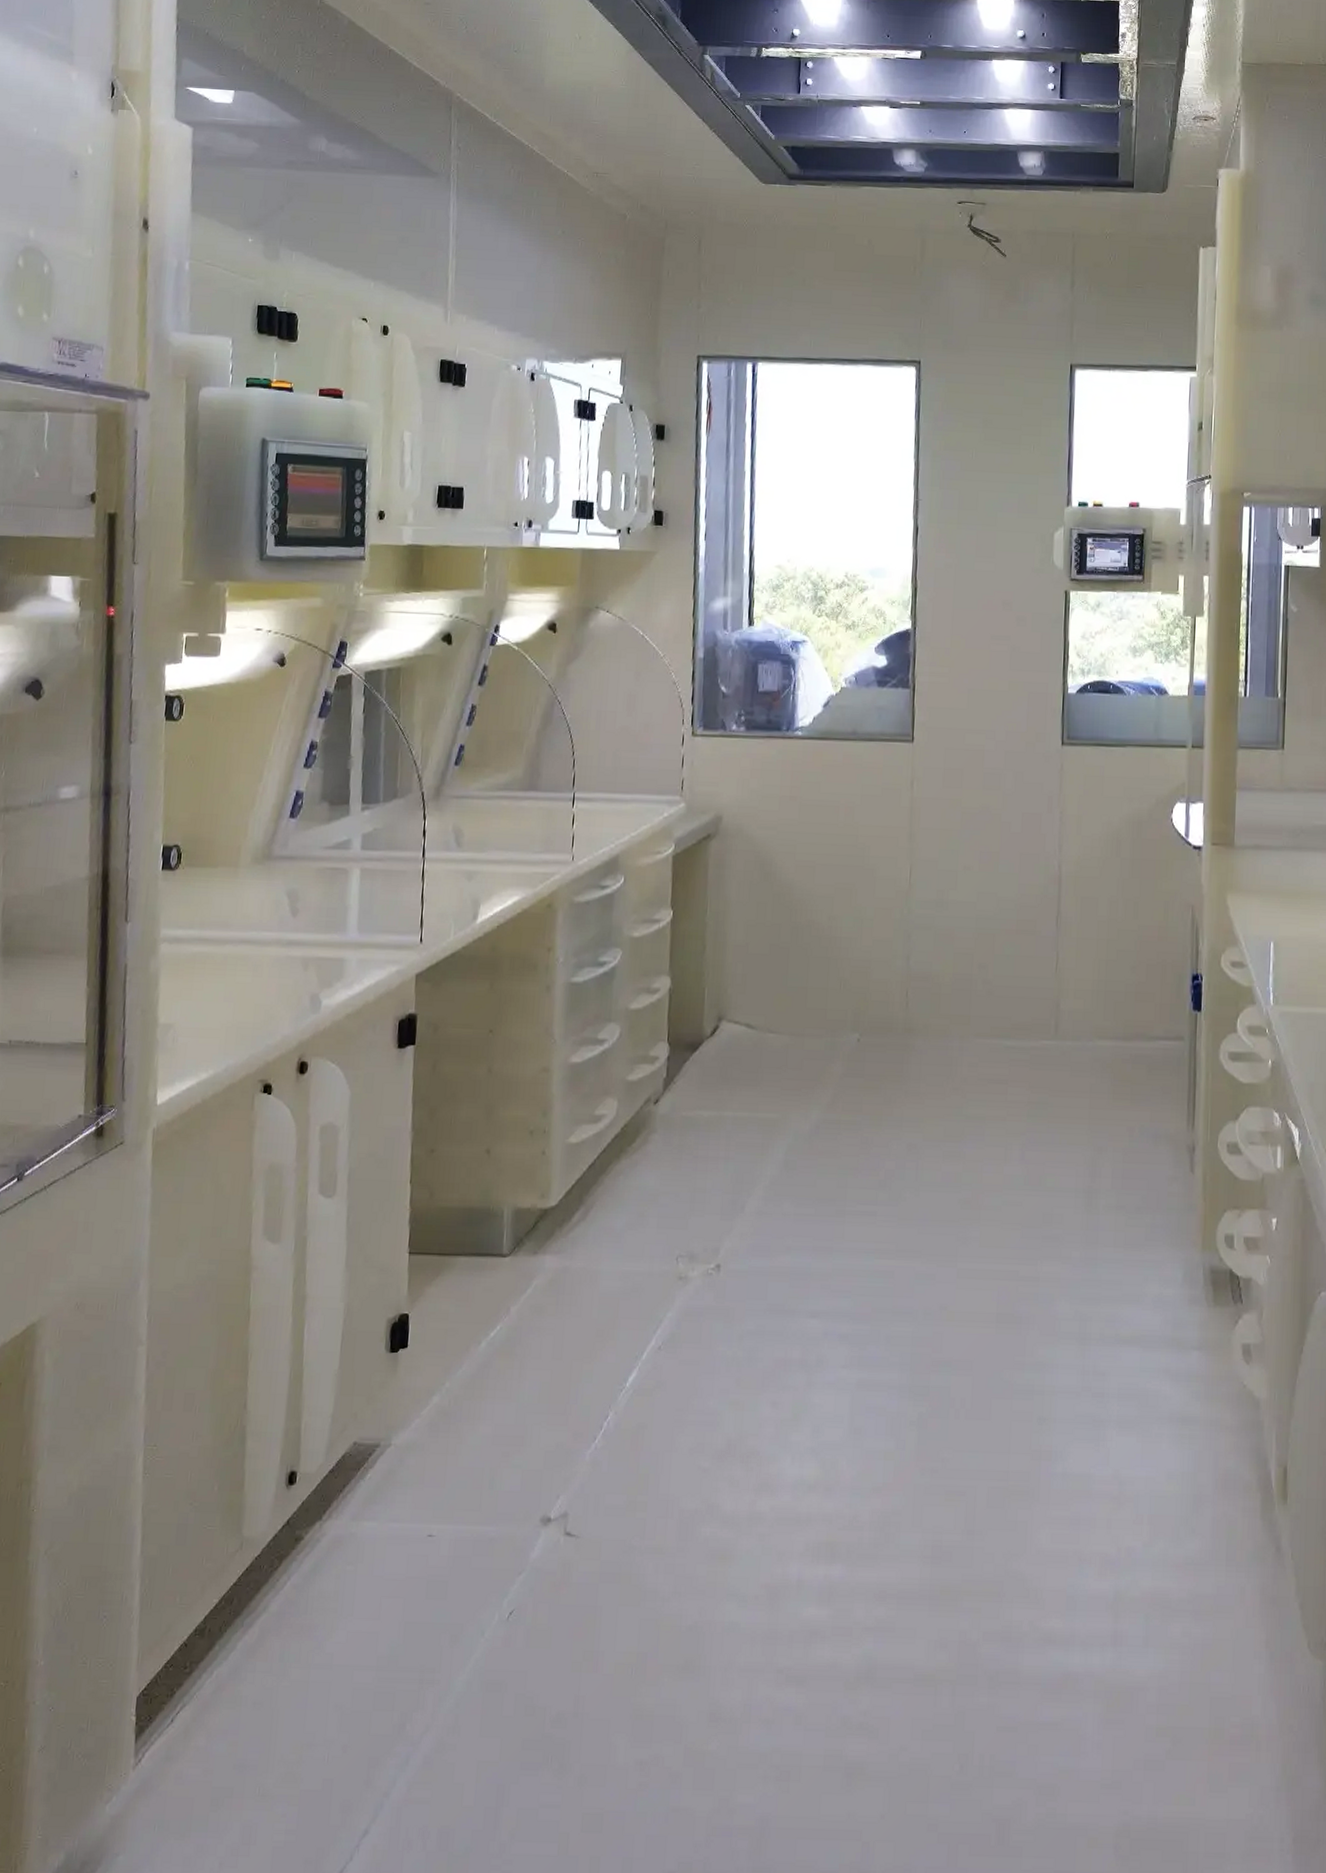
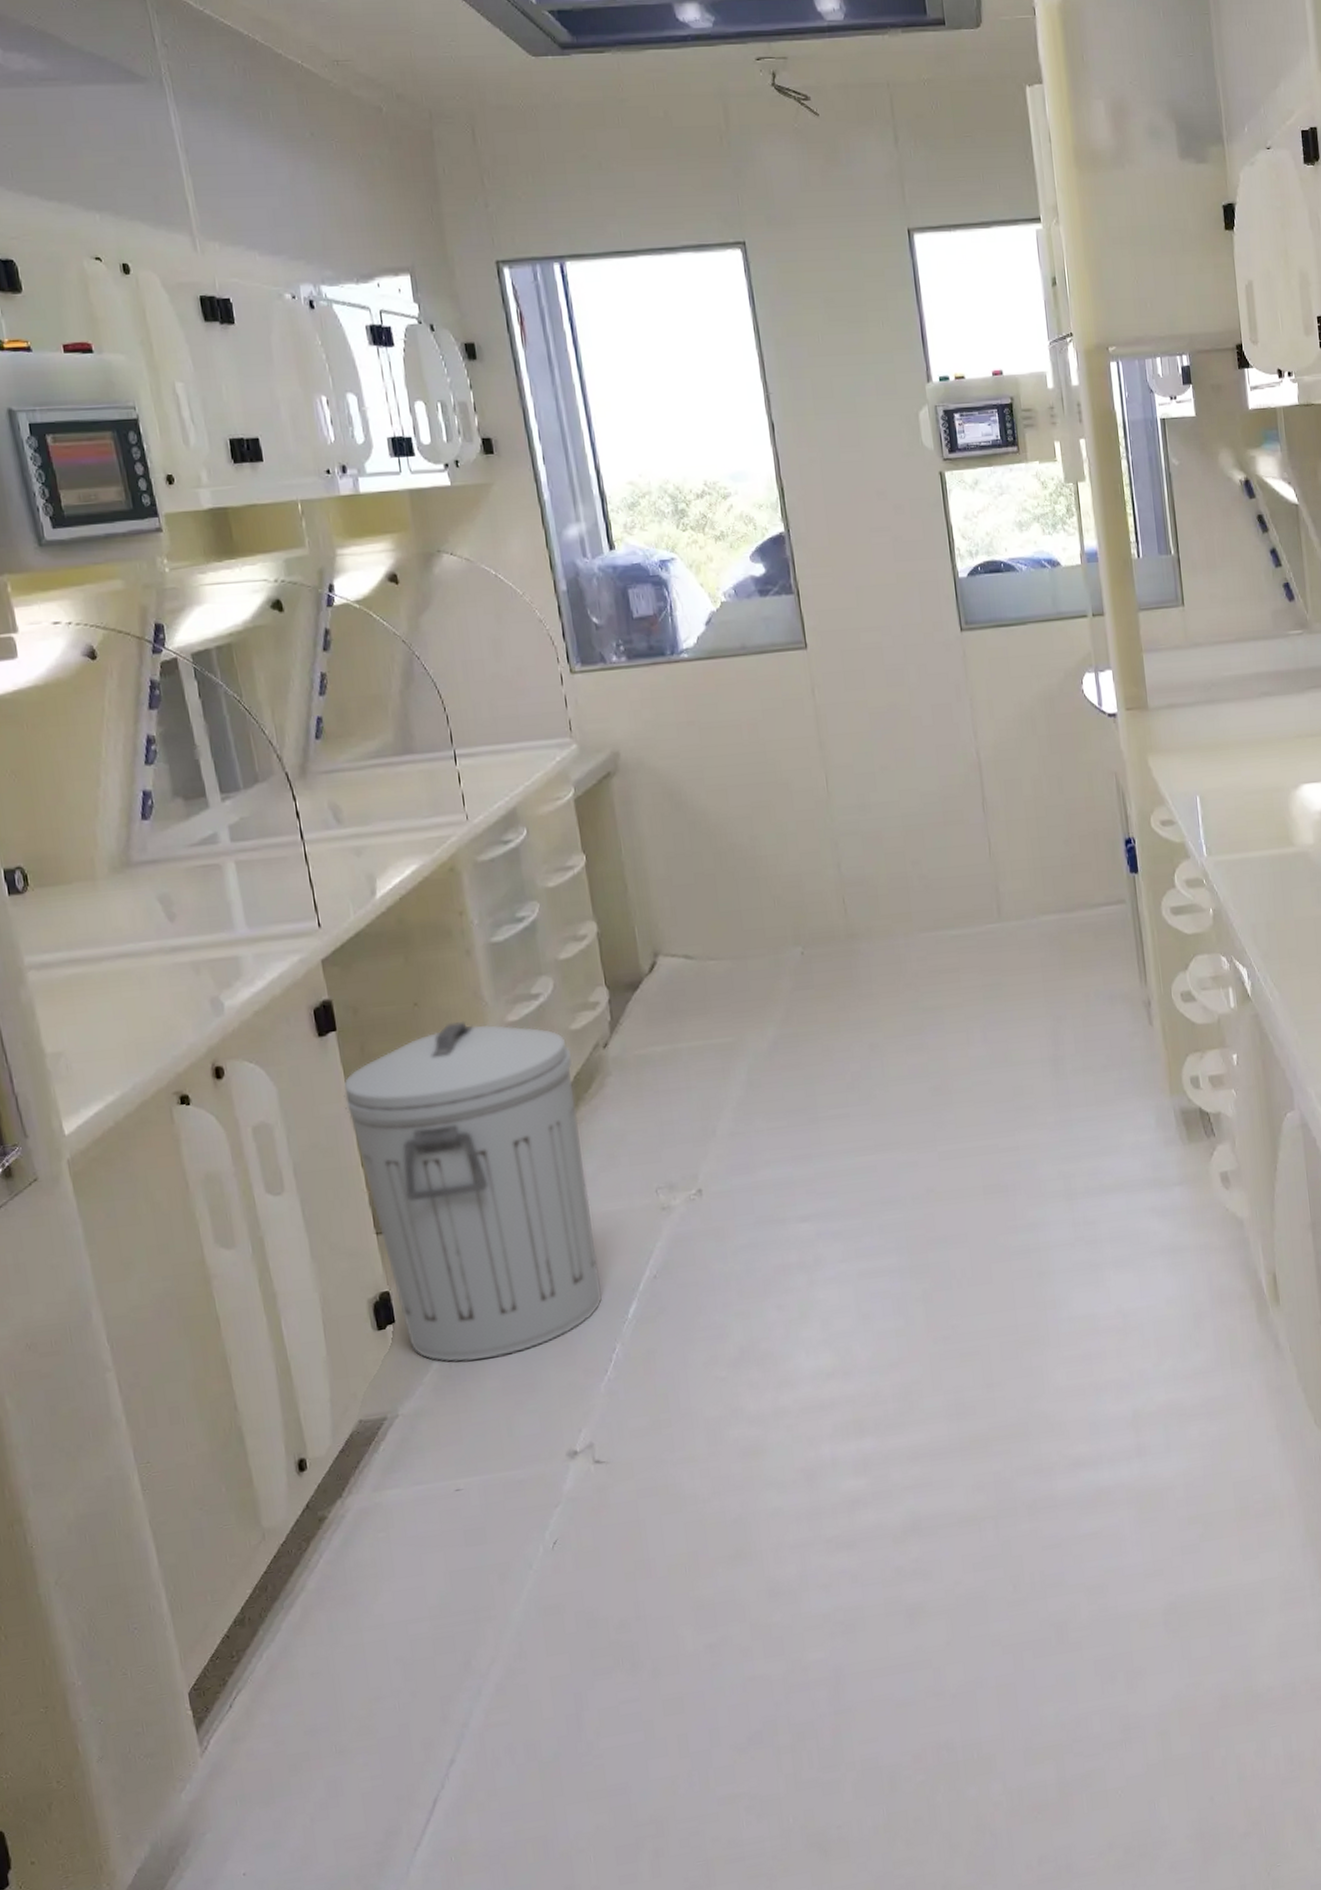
trash can: none [407,1054,623,1403] -> present [343,1020,602,1363]

